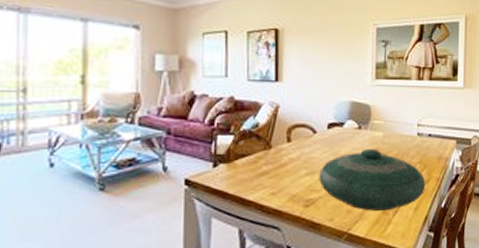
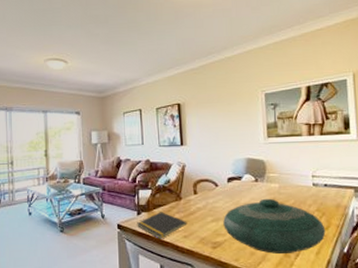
notepad: none [212,163,277,198] -> present [137,212,187,239]

